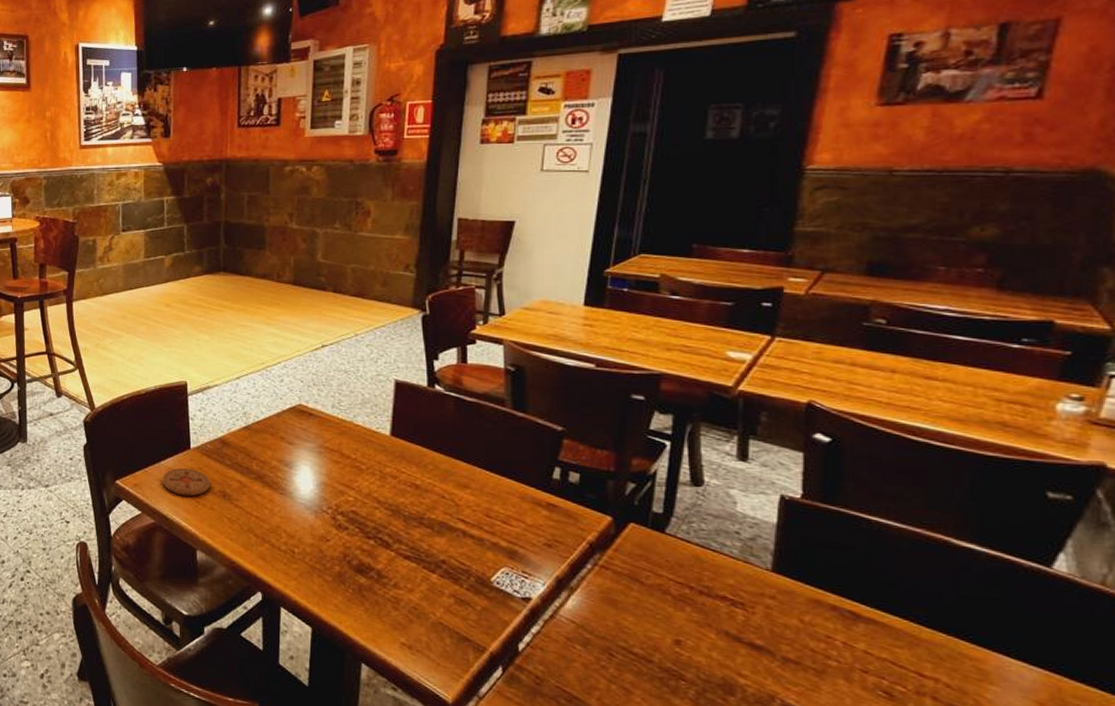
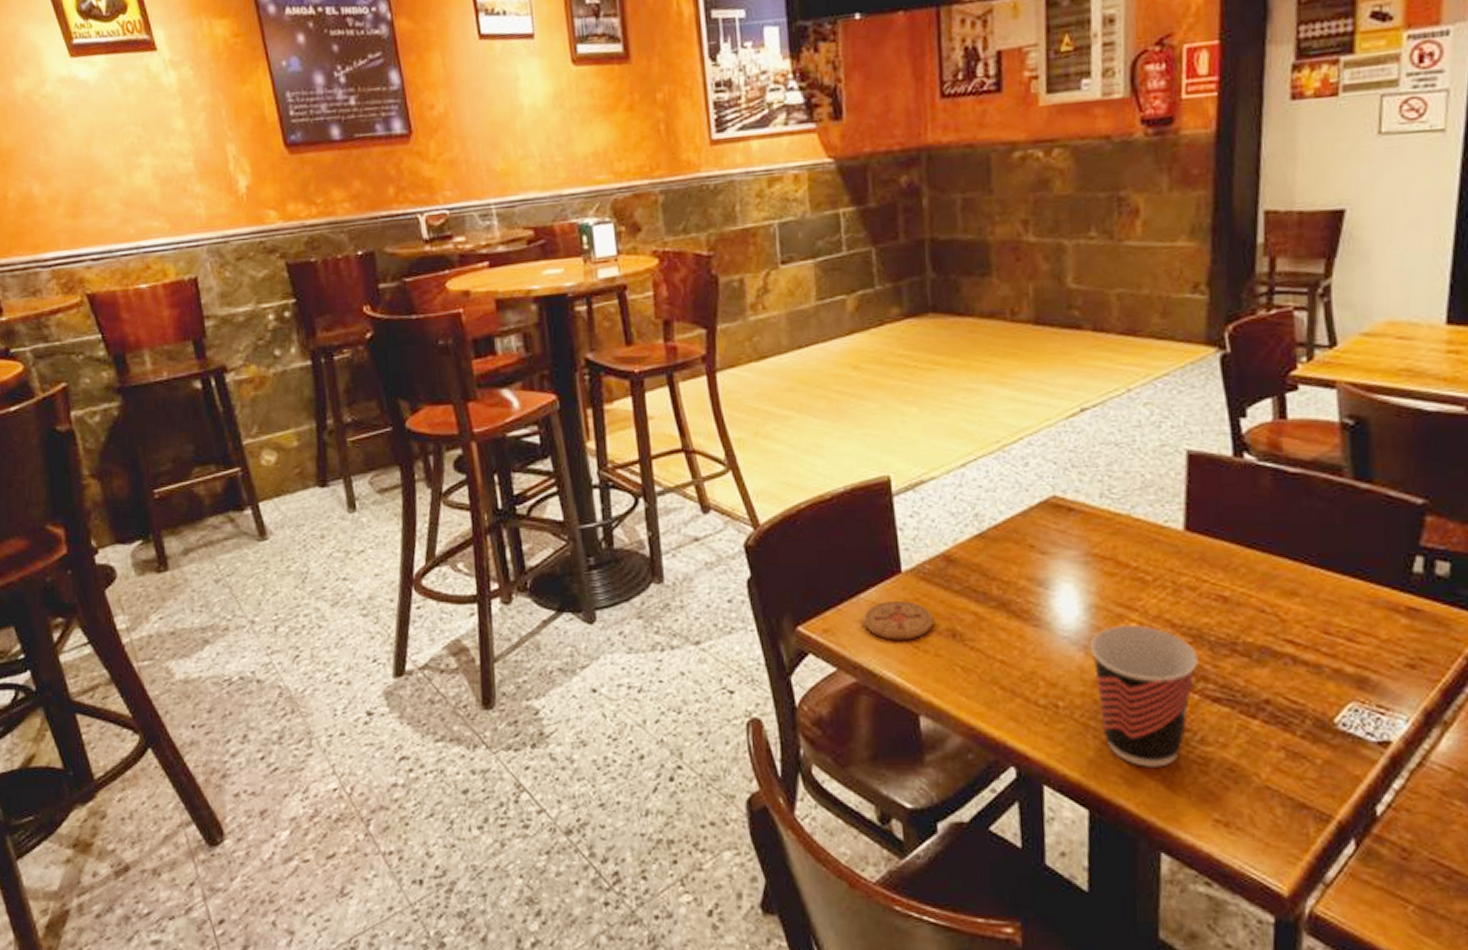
cup: none [320,498,395,602] -> present [1091,625,1198,767]

